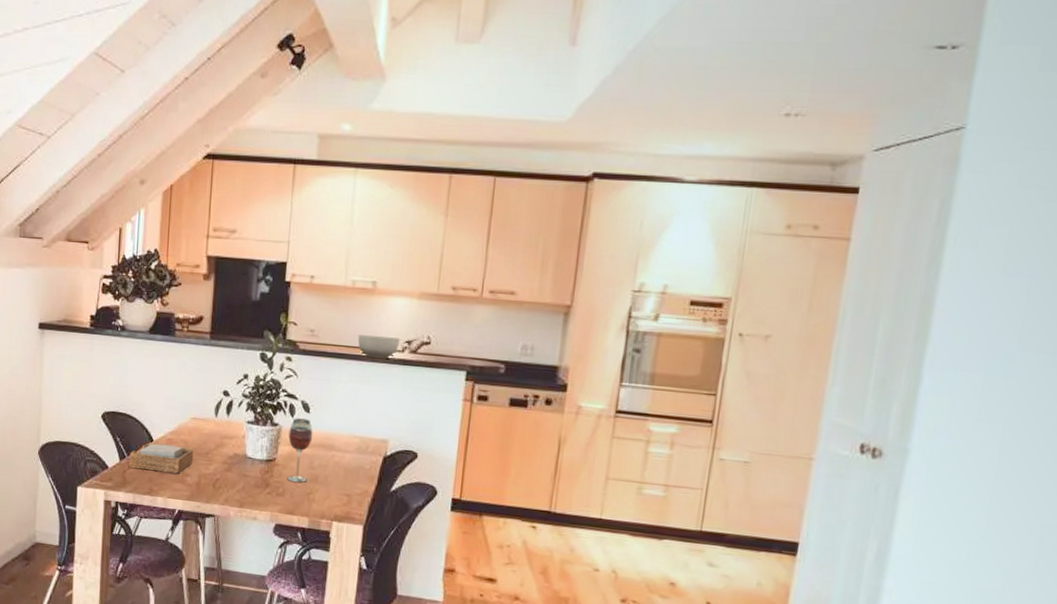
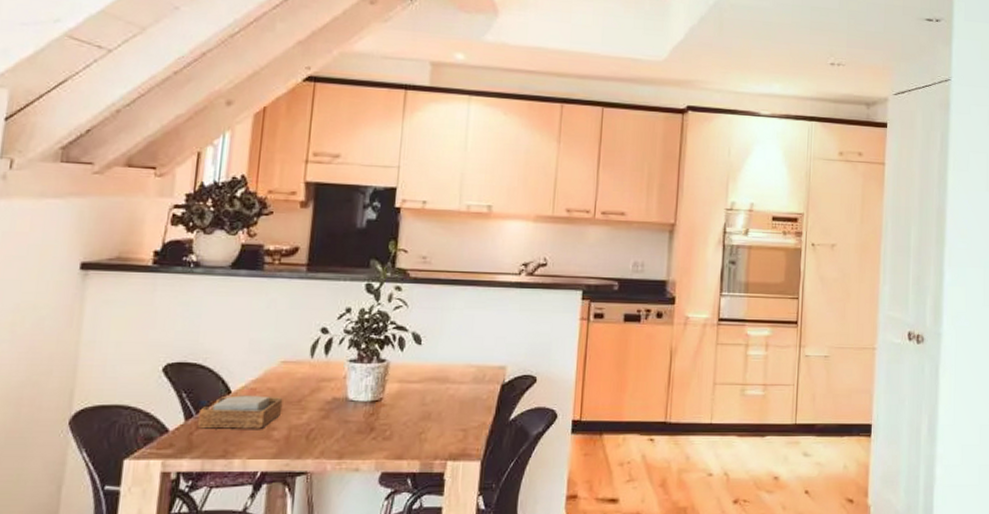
wineglass: present [287,418,313,483] -> none [395,351,425,422]
bowl: present [357,335,401,360] -> none [473,260,517,284]

